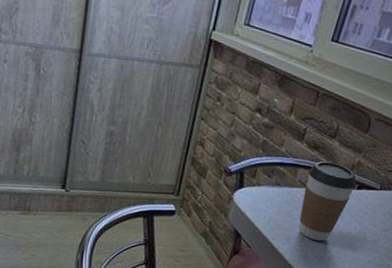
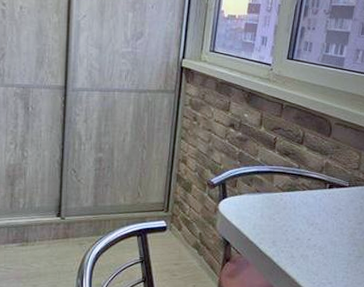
coffee cup: present [298,161,357,241] -> none [281,165,328,240]

